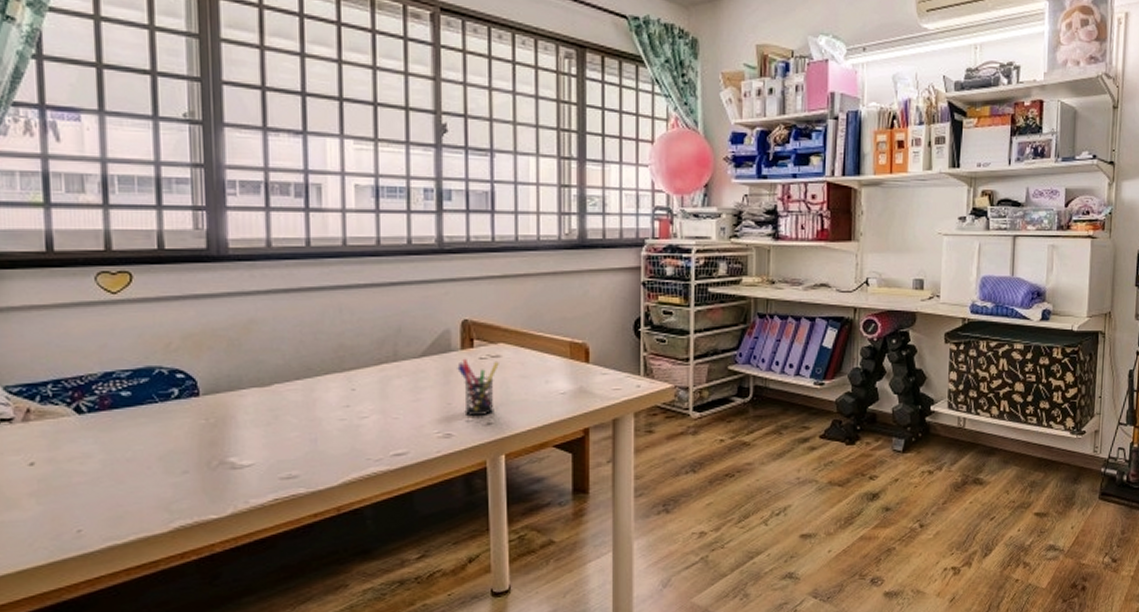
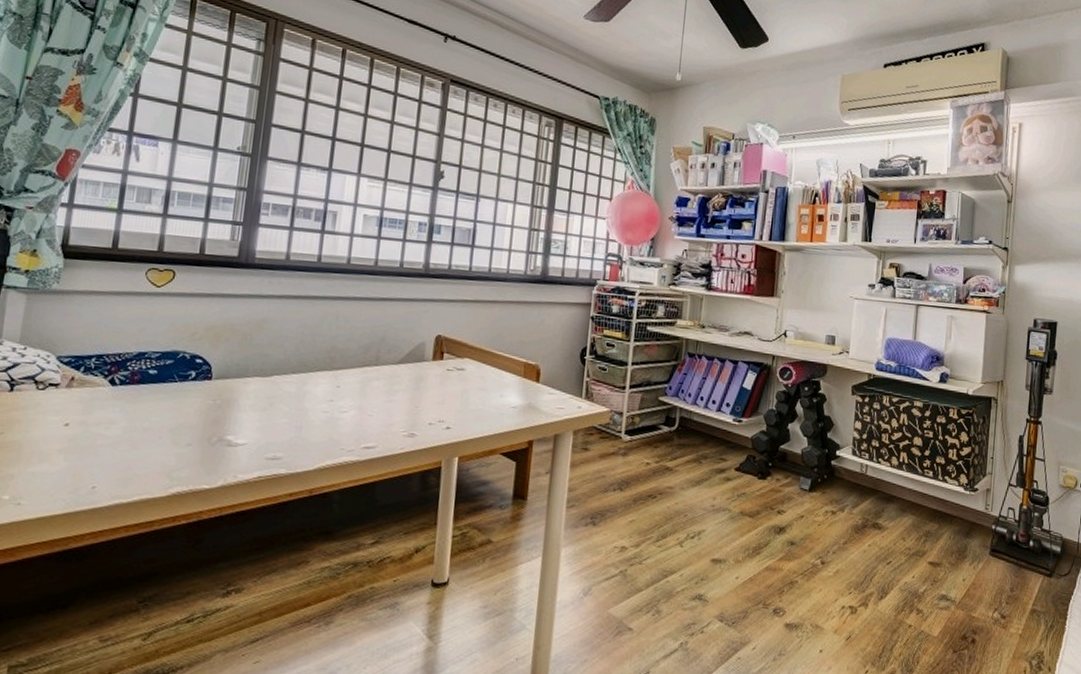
pen holder: present [457,358,499,416] -> none [427,368,463,420]

